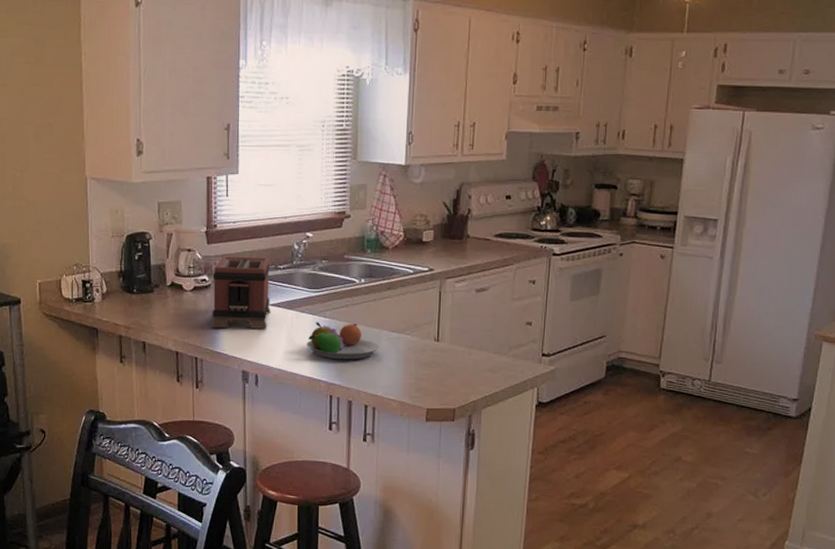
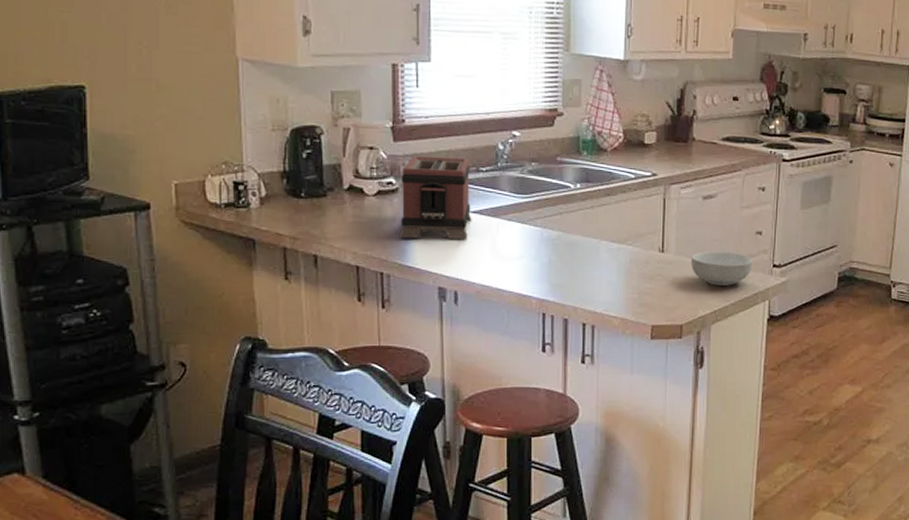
fruit bowl: present [306,322,380,360] -> none [514,231,599,274]
cereal bowl: none [463,341,522,373] -> present [690,252,752,286]

